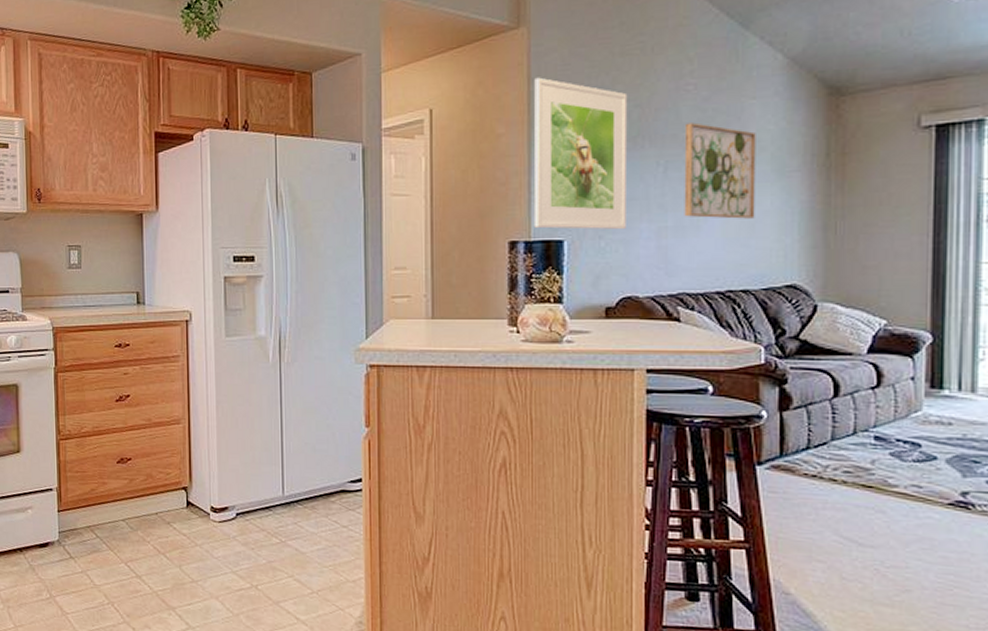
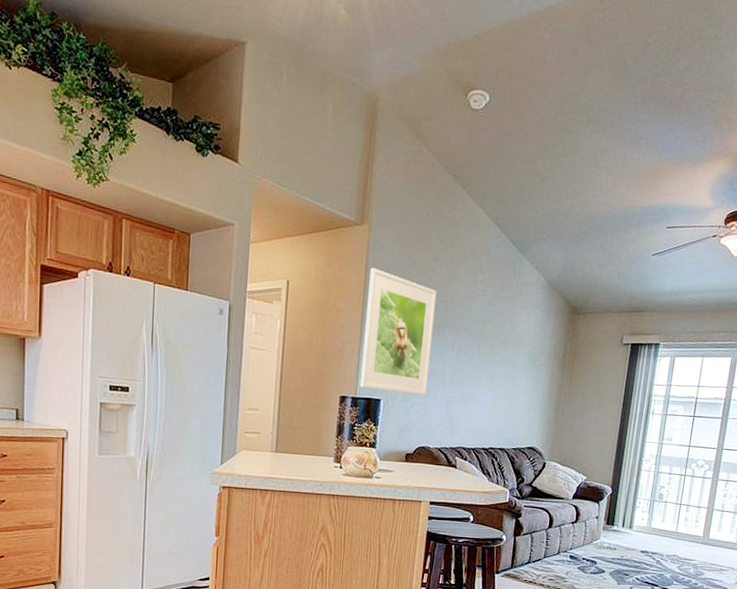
wall art: present [684,122,756,219] -> none [467,320,521,397]

